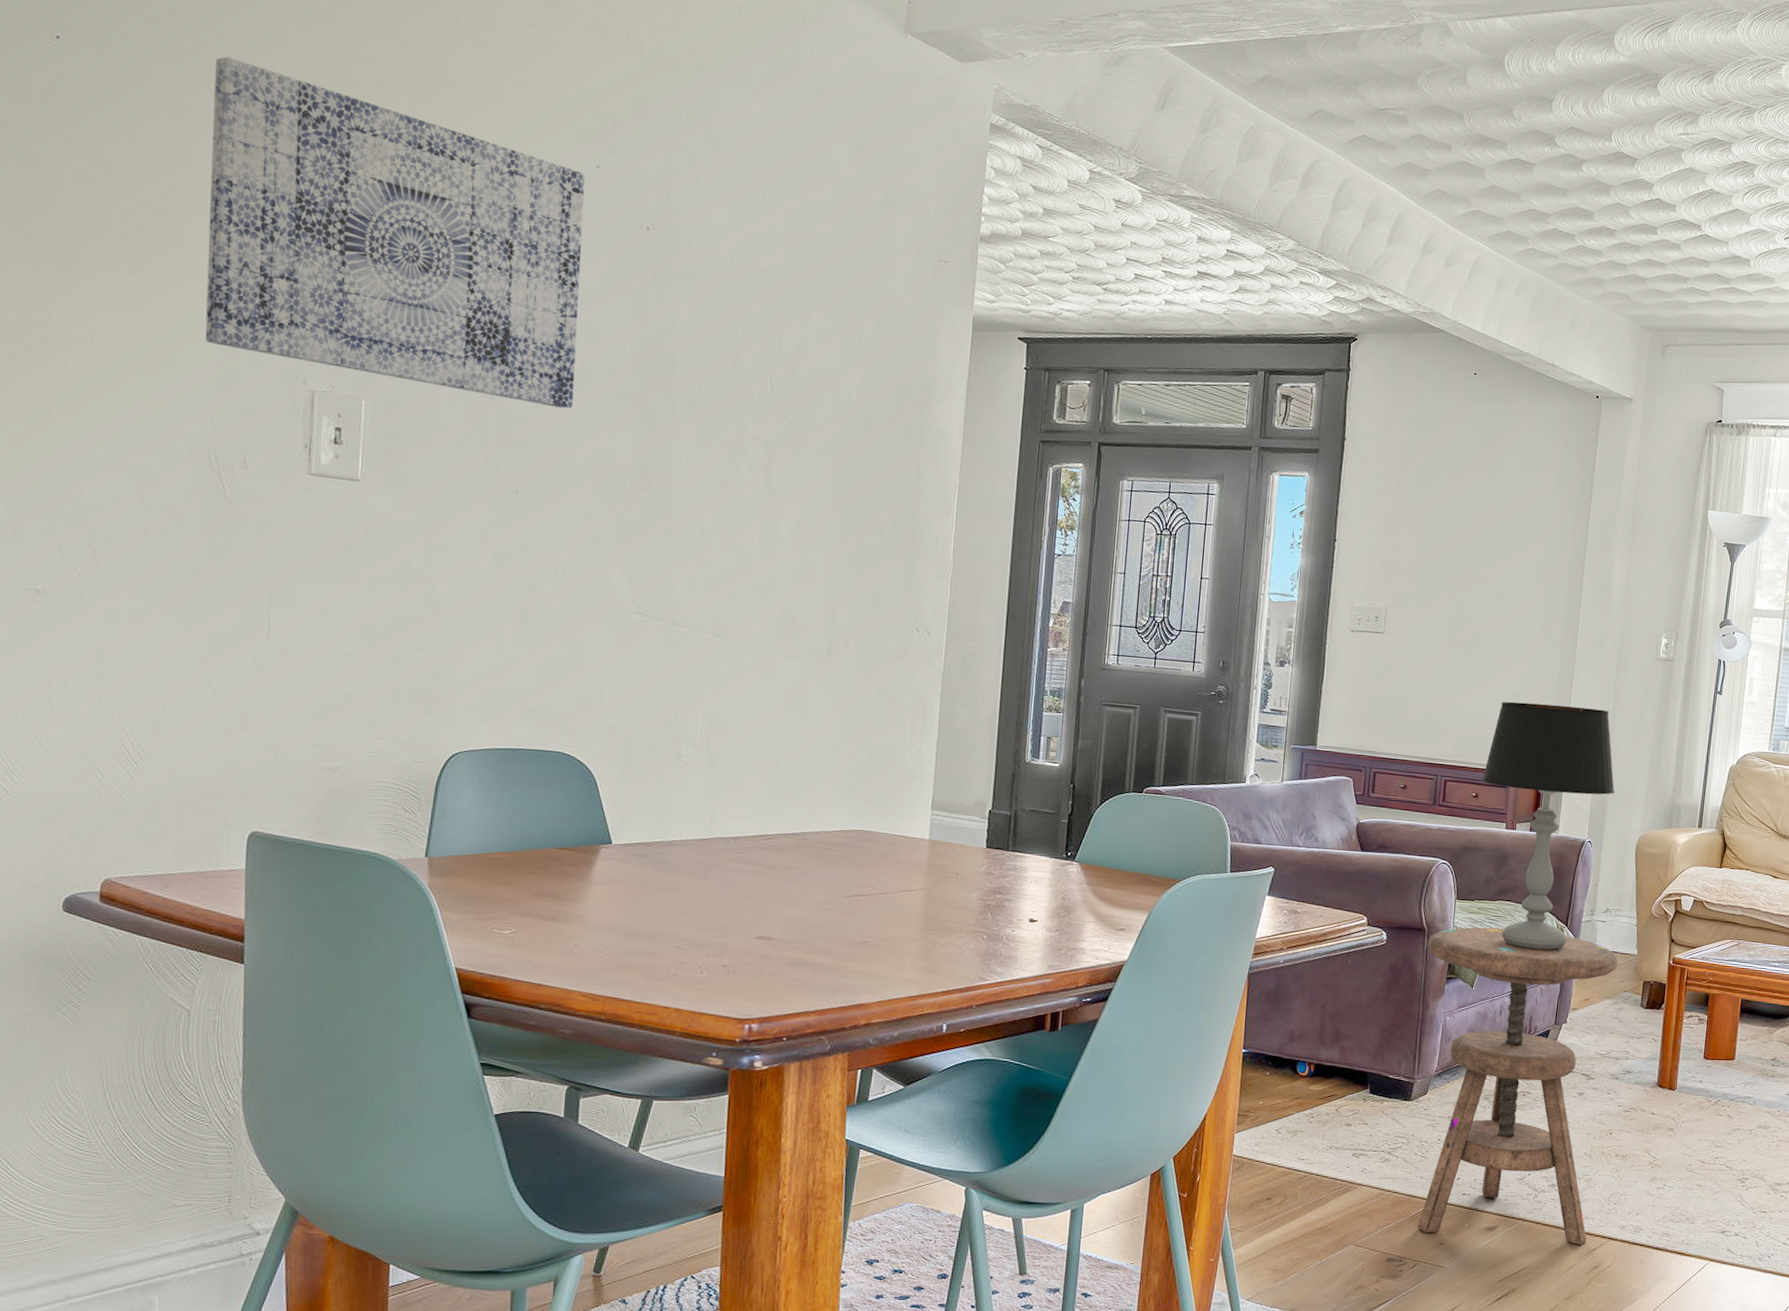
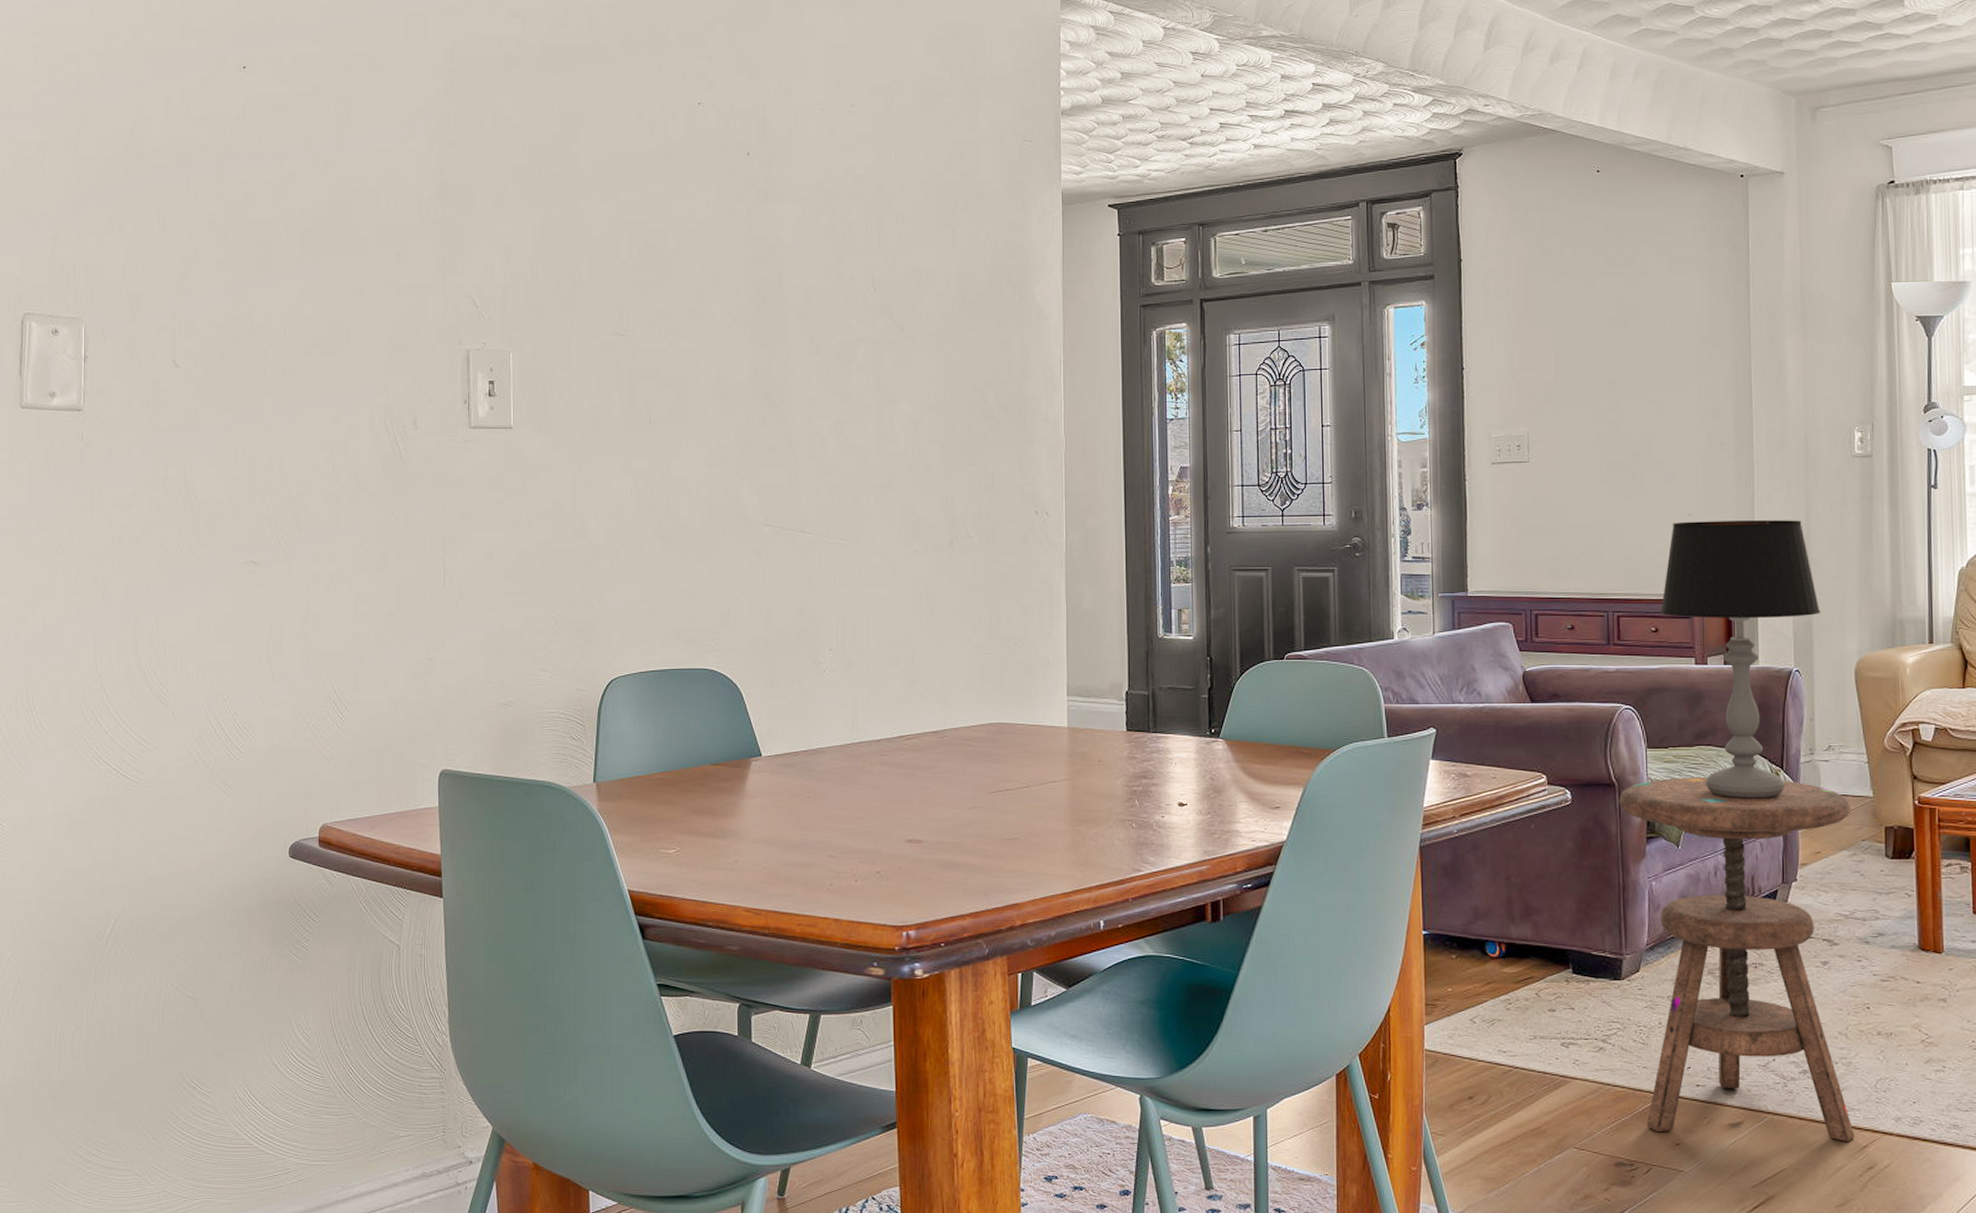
wall art: present [205,56,585,409] -> none [370,59,694,336]

